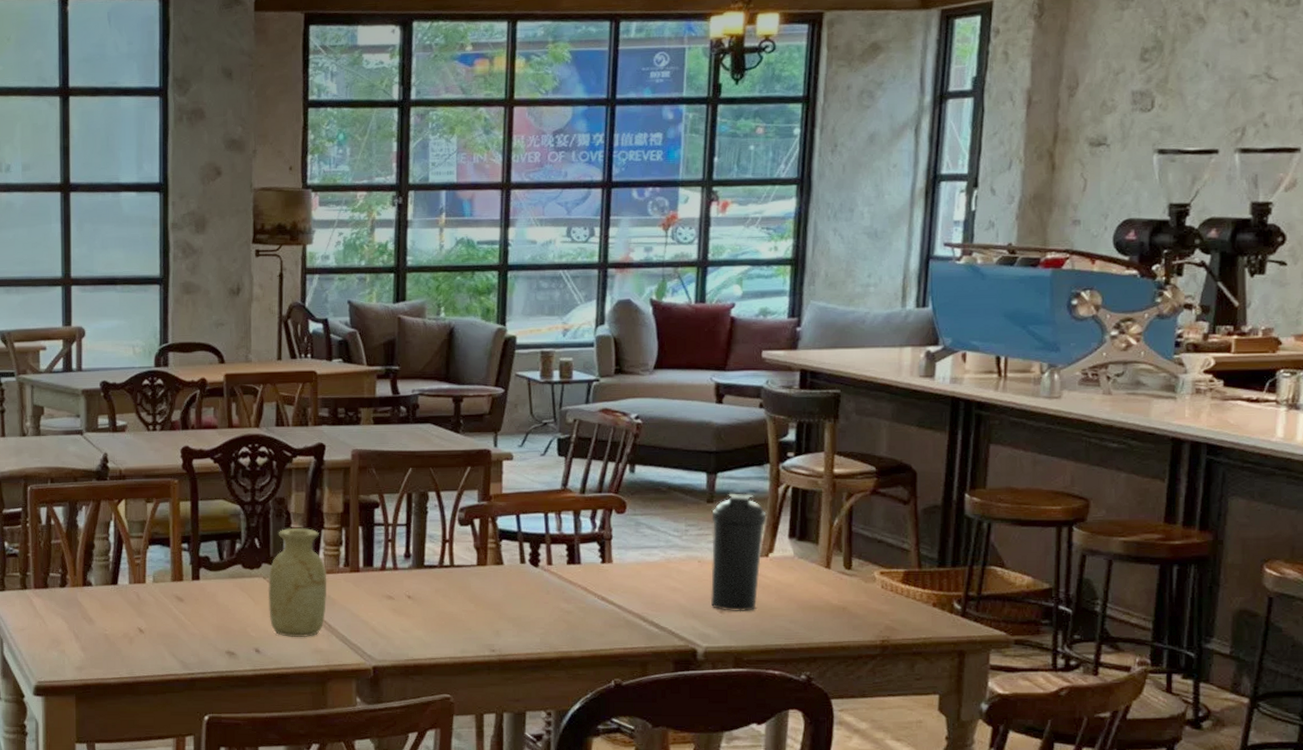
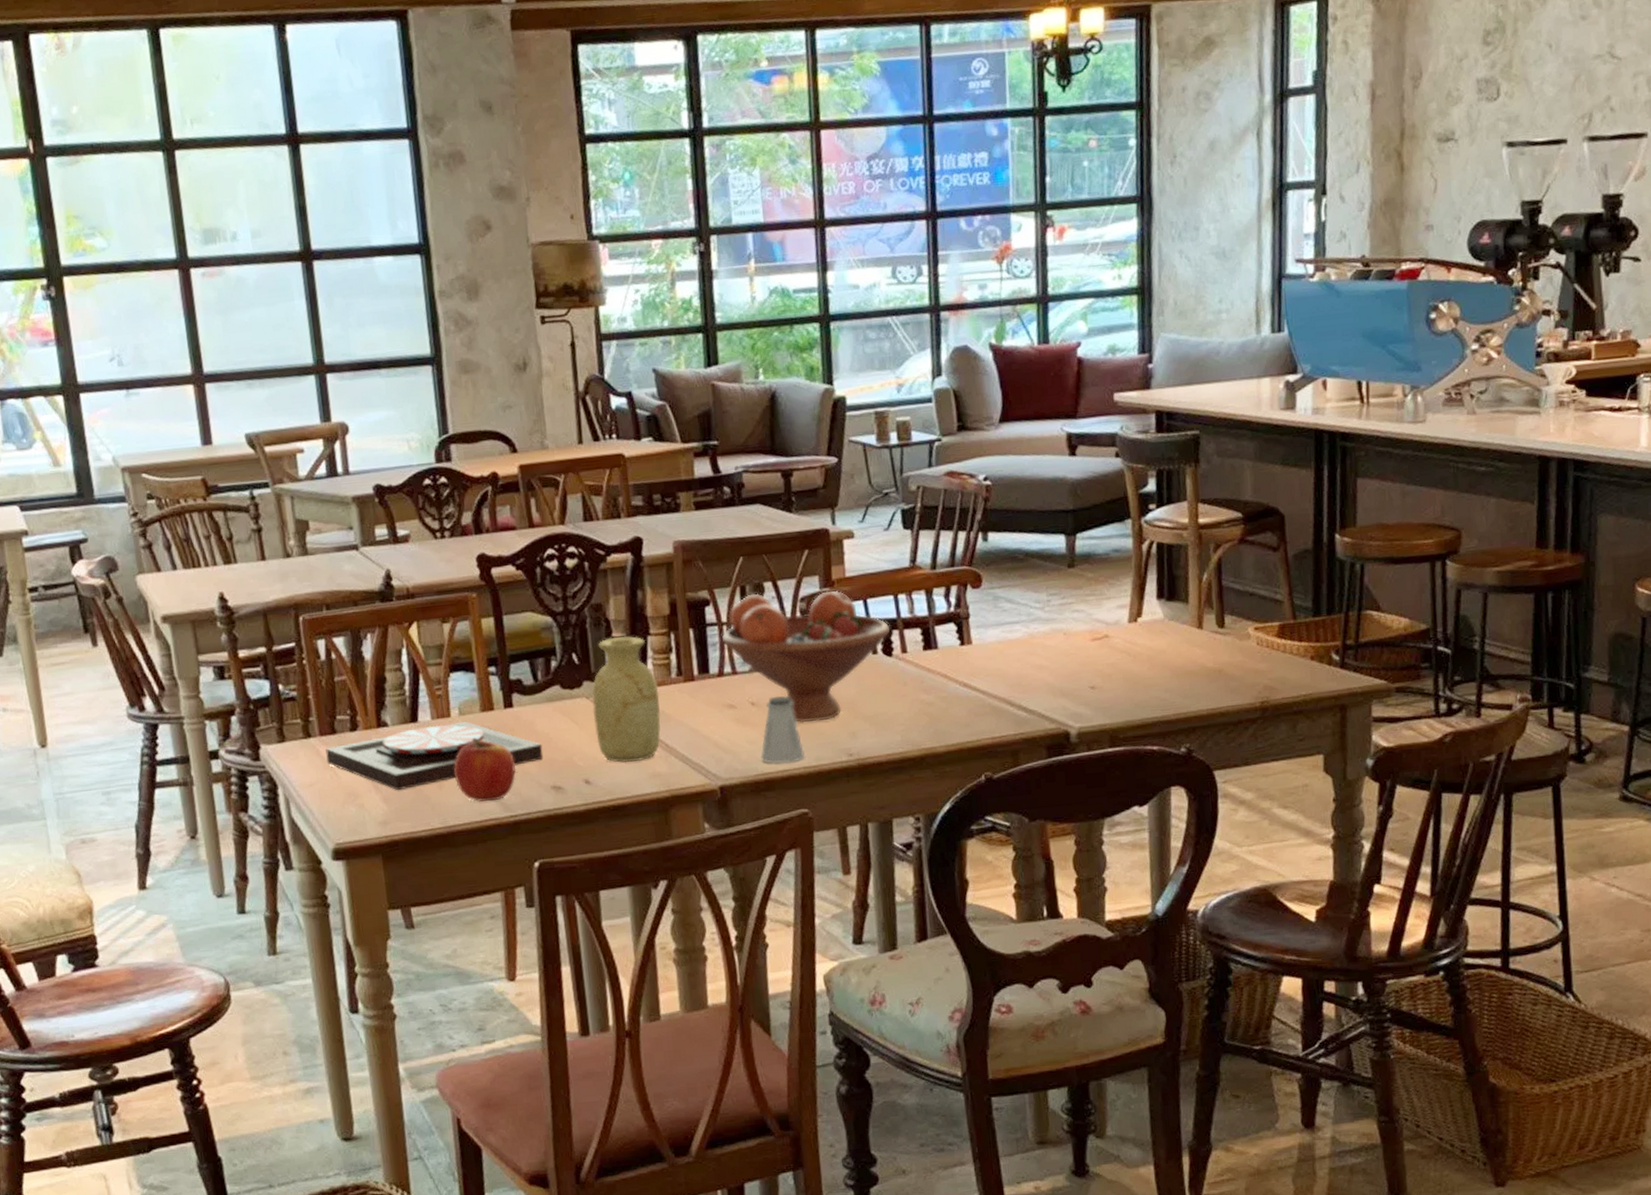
plate: none [37,588,222,641] -> present [325,721,544,790]
apple: none [144,603,197,659] -> present [454,737,517,802]
fruit bowl: none [387,501,539,618] -> present [722,591,891,723]
saltshaker: none [412,592,452,652] -> present [761,695,806,765]
water bottle: present [710,493,767,612] -> none [1074,554,1132,686]

